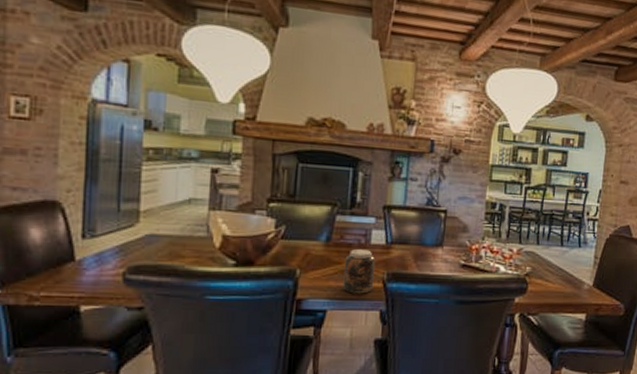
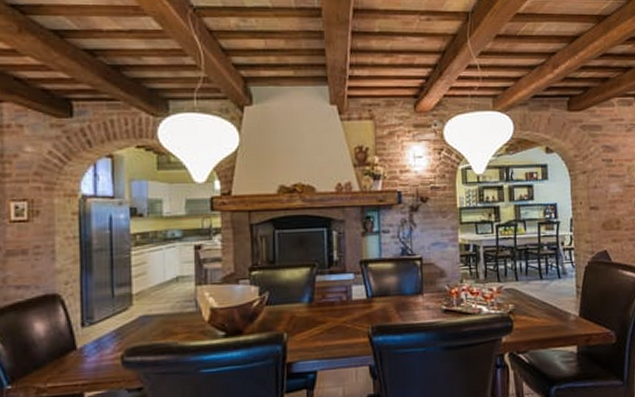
jar: present [342,248,376,294] -> none [329,305,360,352]

